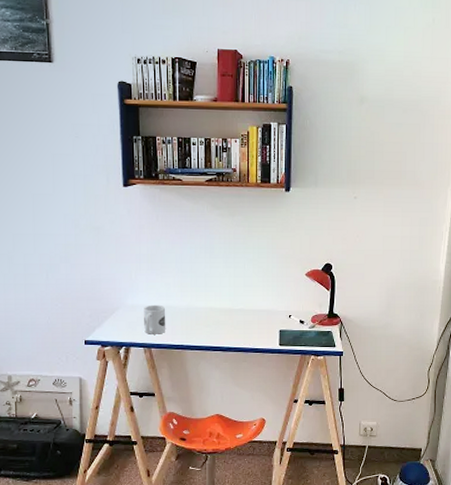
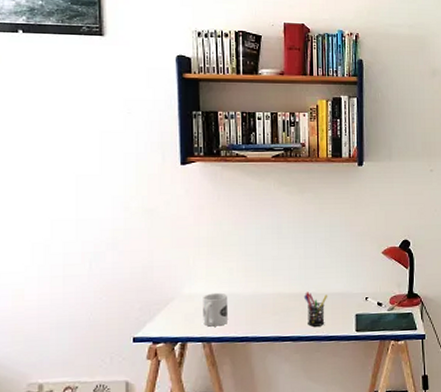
pen holder: none [233,307,255,339] -> present [303,292,328,327]

